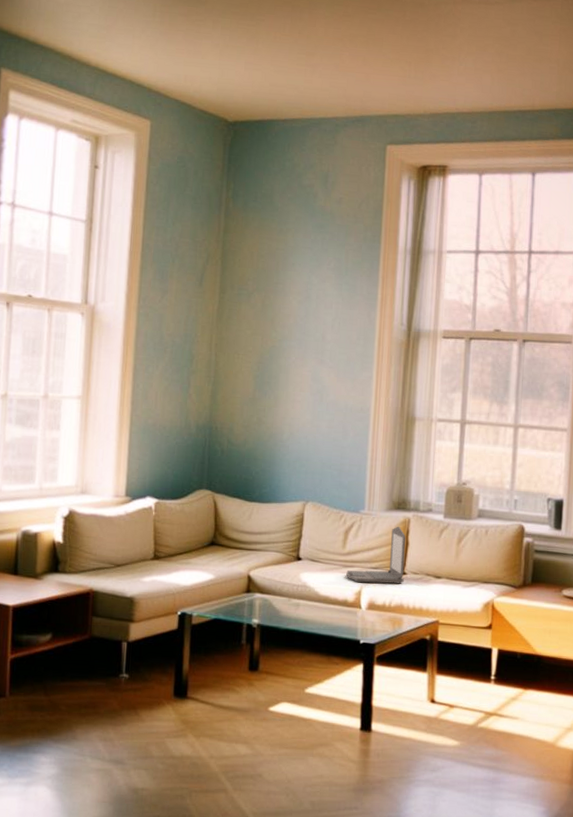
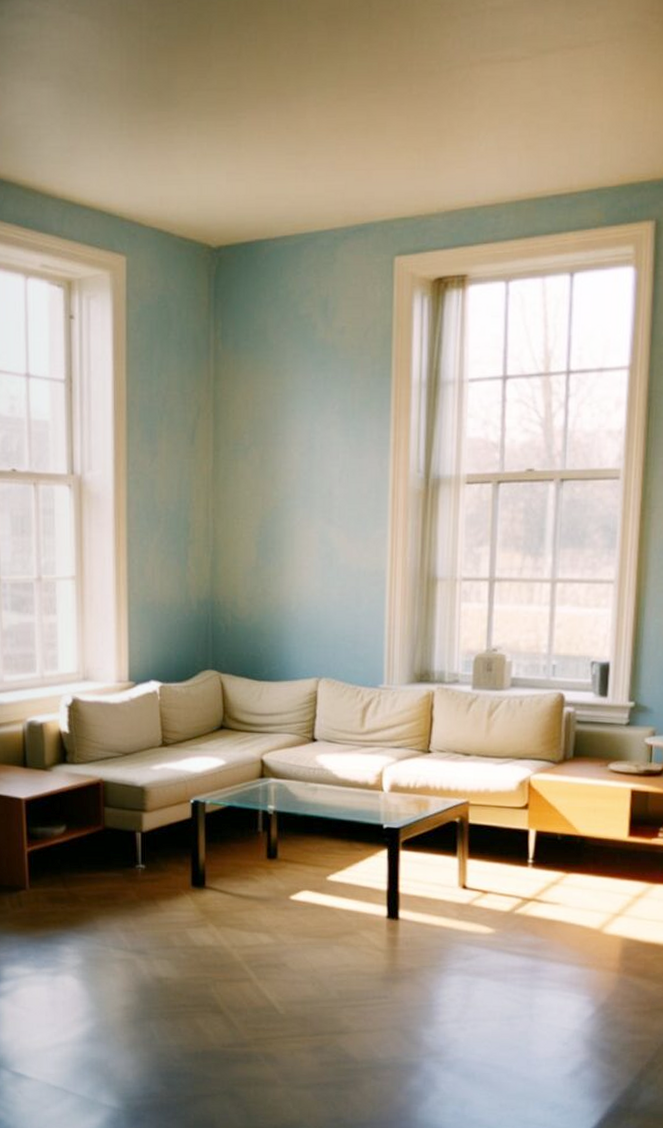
laptop: present [346,526,406,584] -> none [366,700,431,764]

